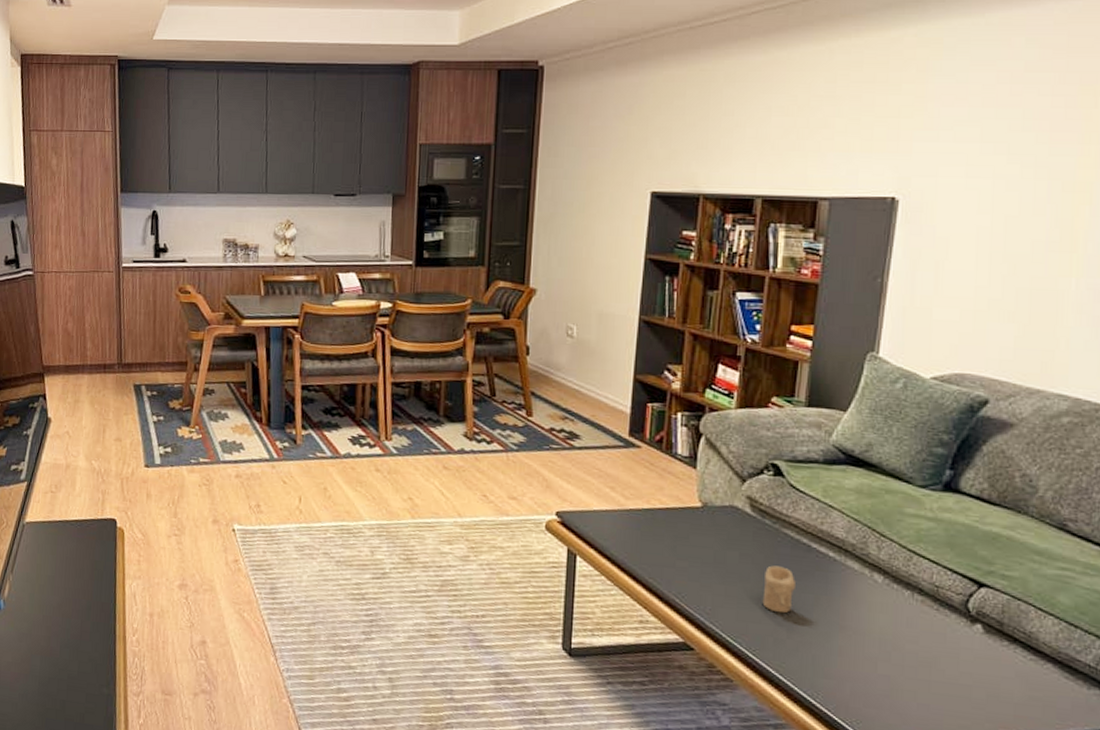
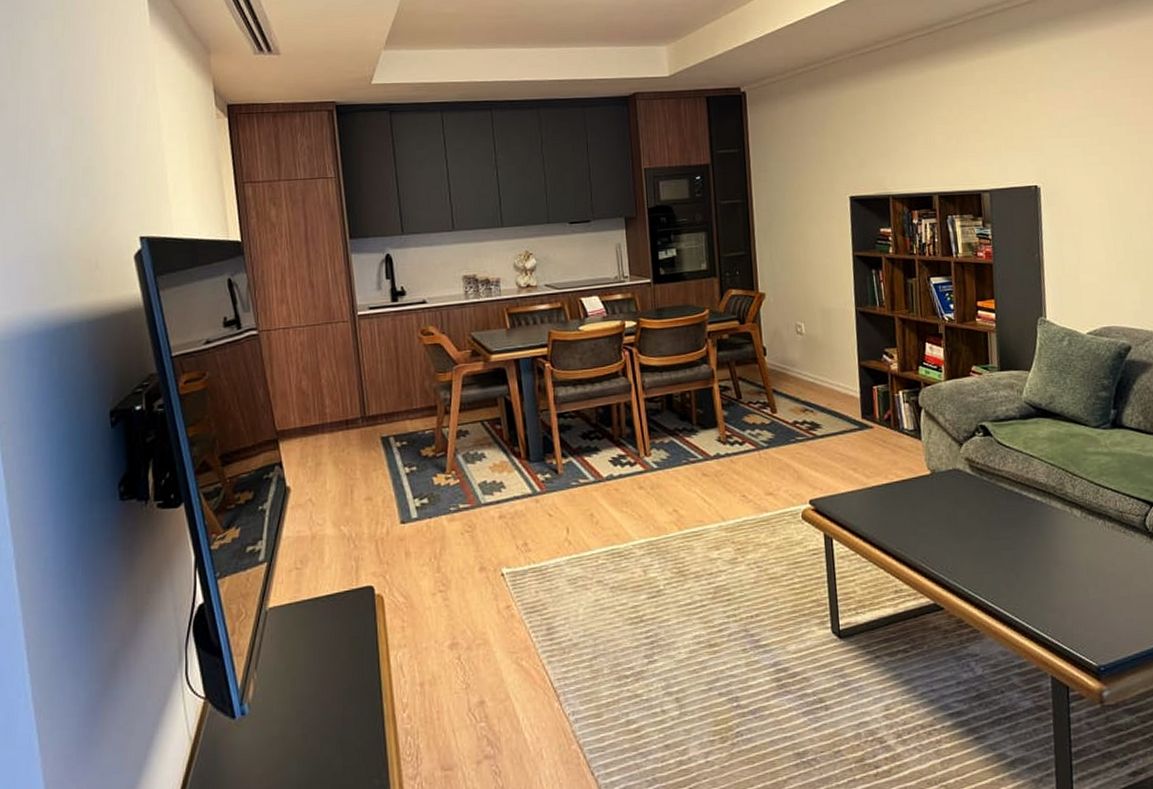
candle: present [762,565,795,614] -> none [990,517,1016,560]

